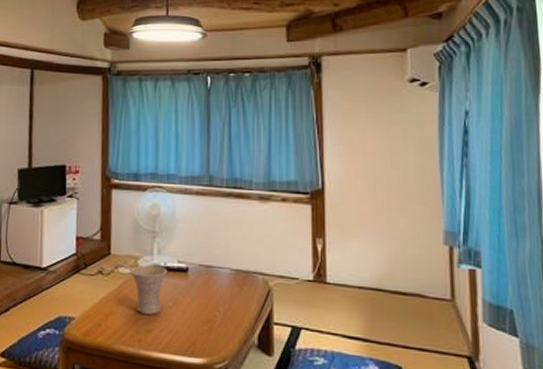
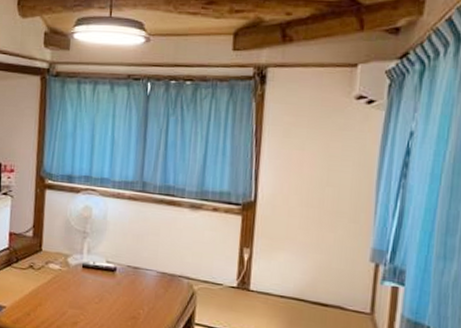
vase: present [130,265,167,315] -> none [60,263,95,309]

